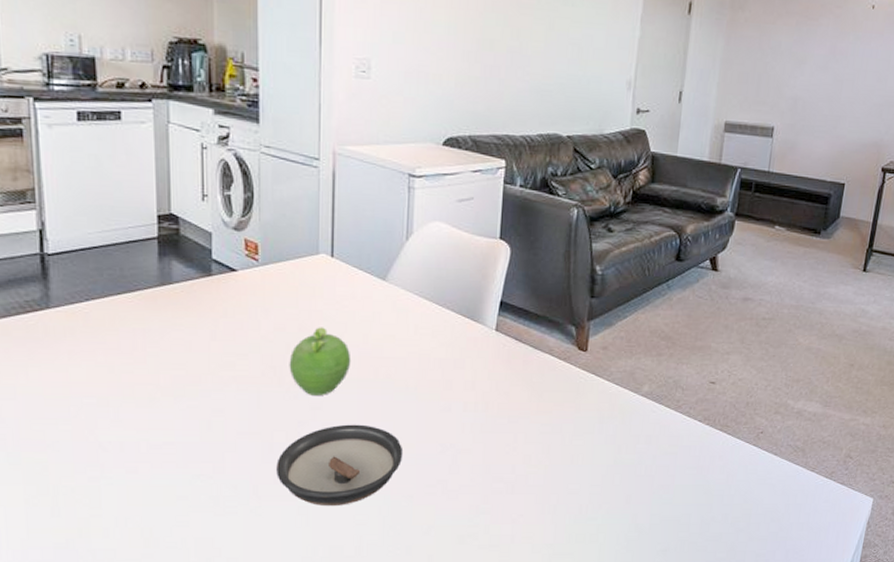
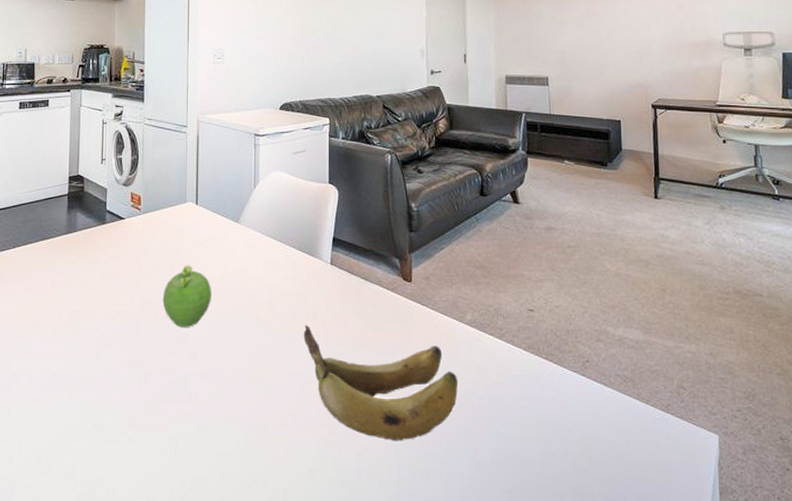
saucer: present [276,424,403,507] -> none [151,354,257,437]
banana: none [459,393,626,508] -> present [303,324,458,441]

